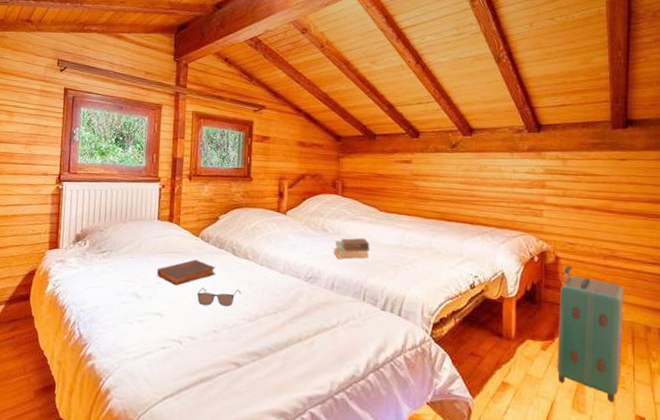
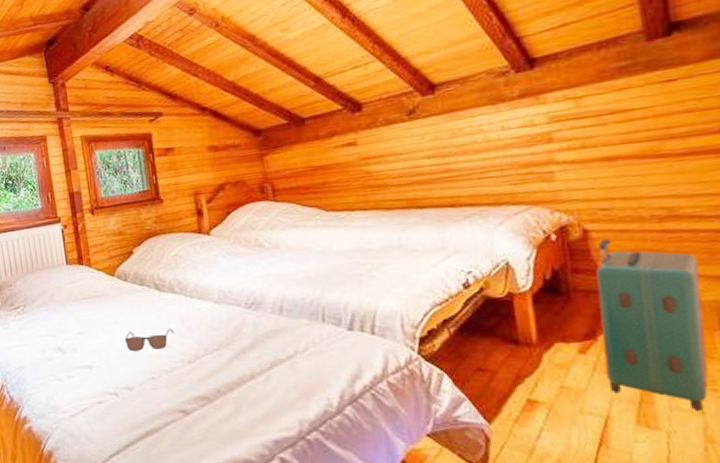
book: present [156,260,216,286] -> none [76,302,141,334]
books: present [333,238,370,259] -> none [274,247,321,277]

